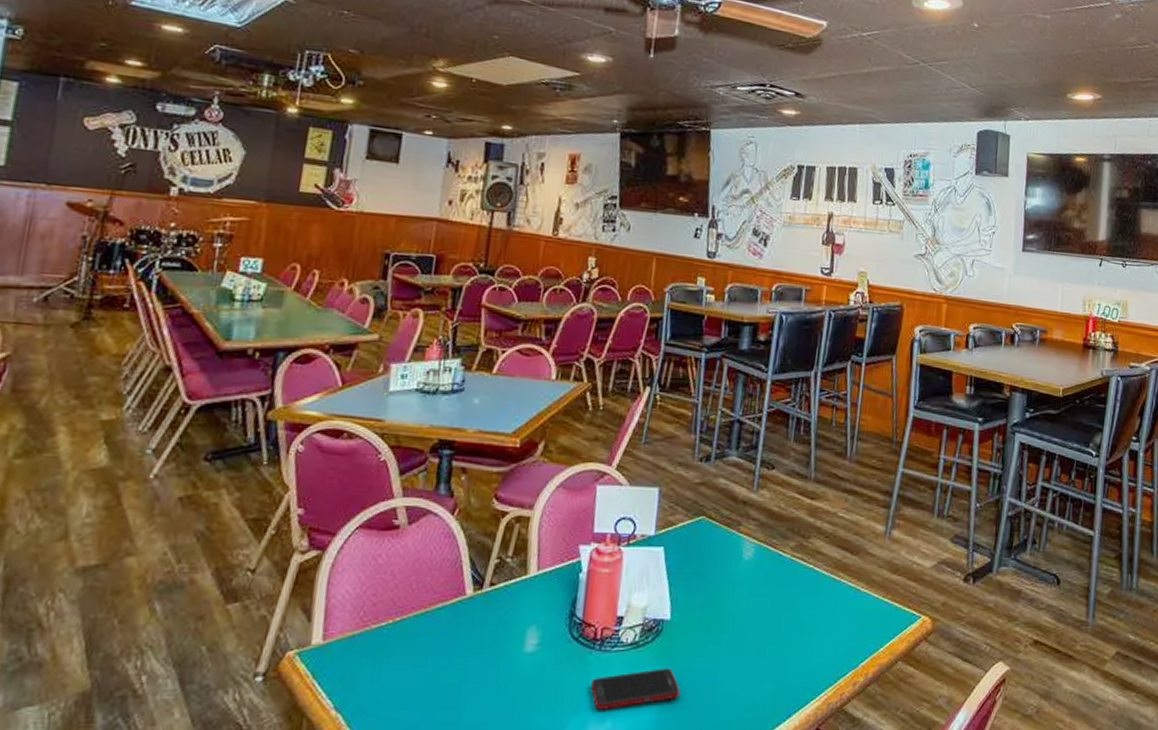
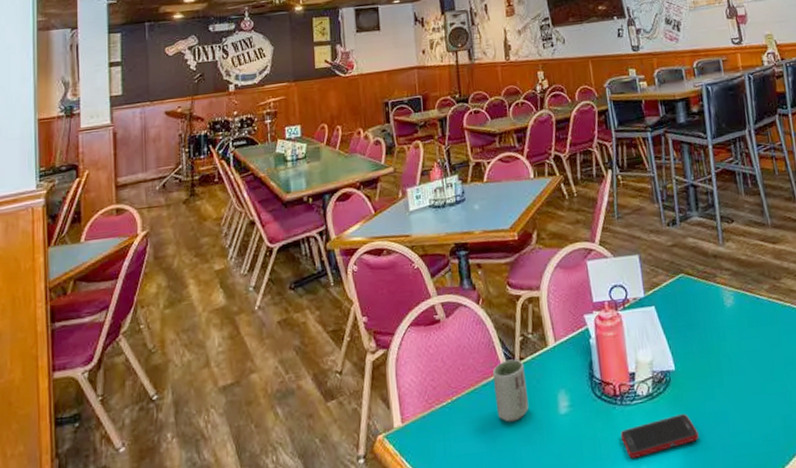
cup: none [448,583,494,654] -> present [493,359,528,422]

